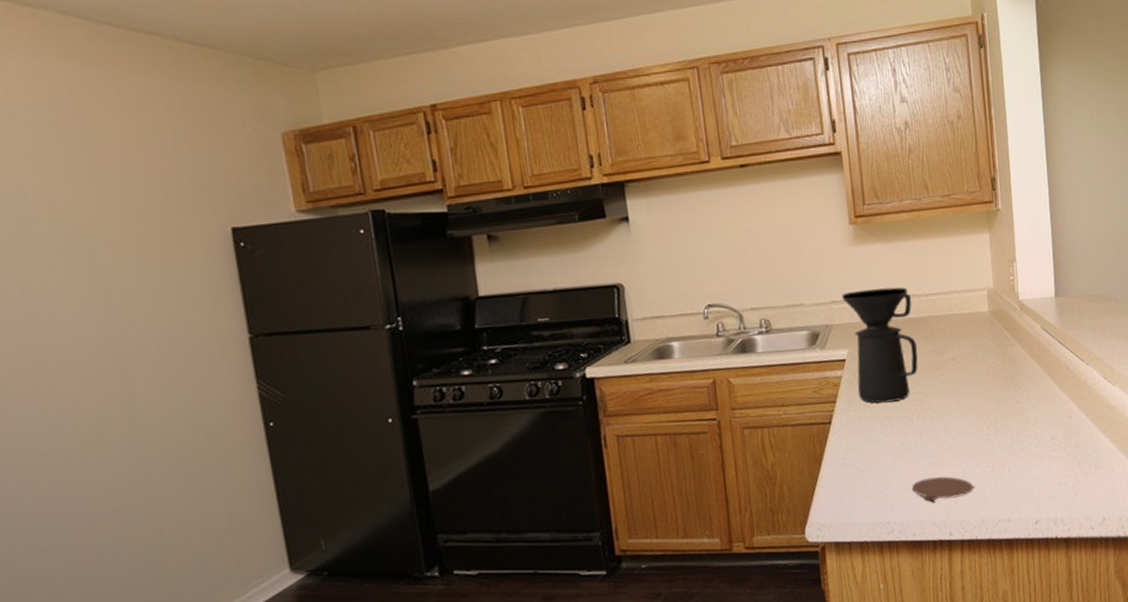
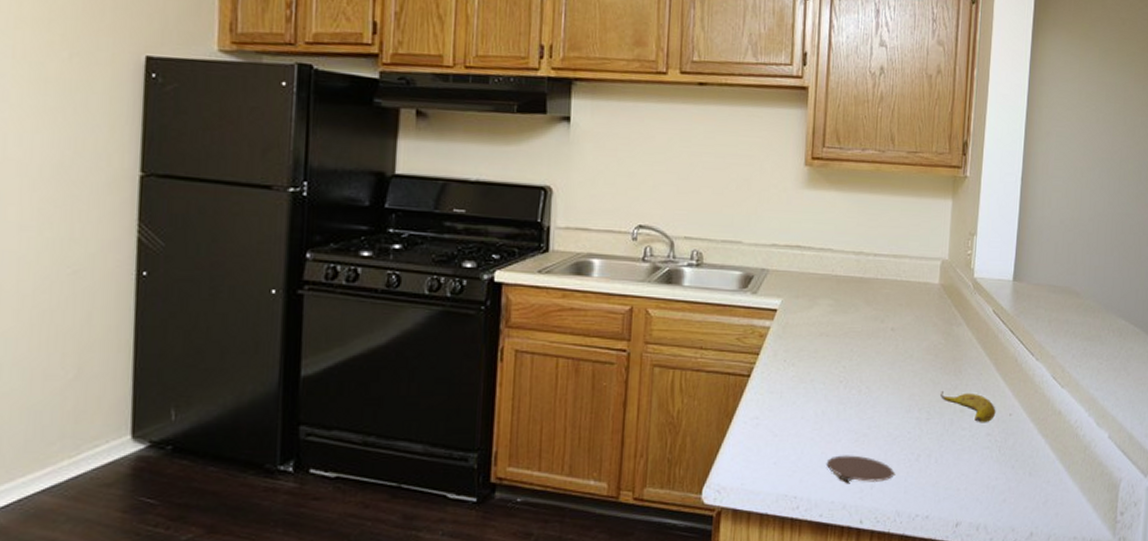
coffee maker: present [842,287,918,404] -> none [784,237,859,365]
banana: none [1005,404,1057,430] -> present [940,391,996,423]

